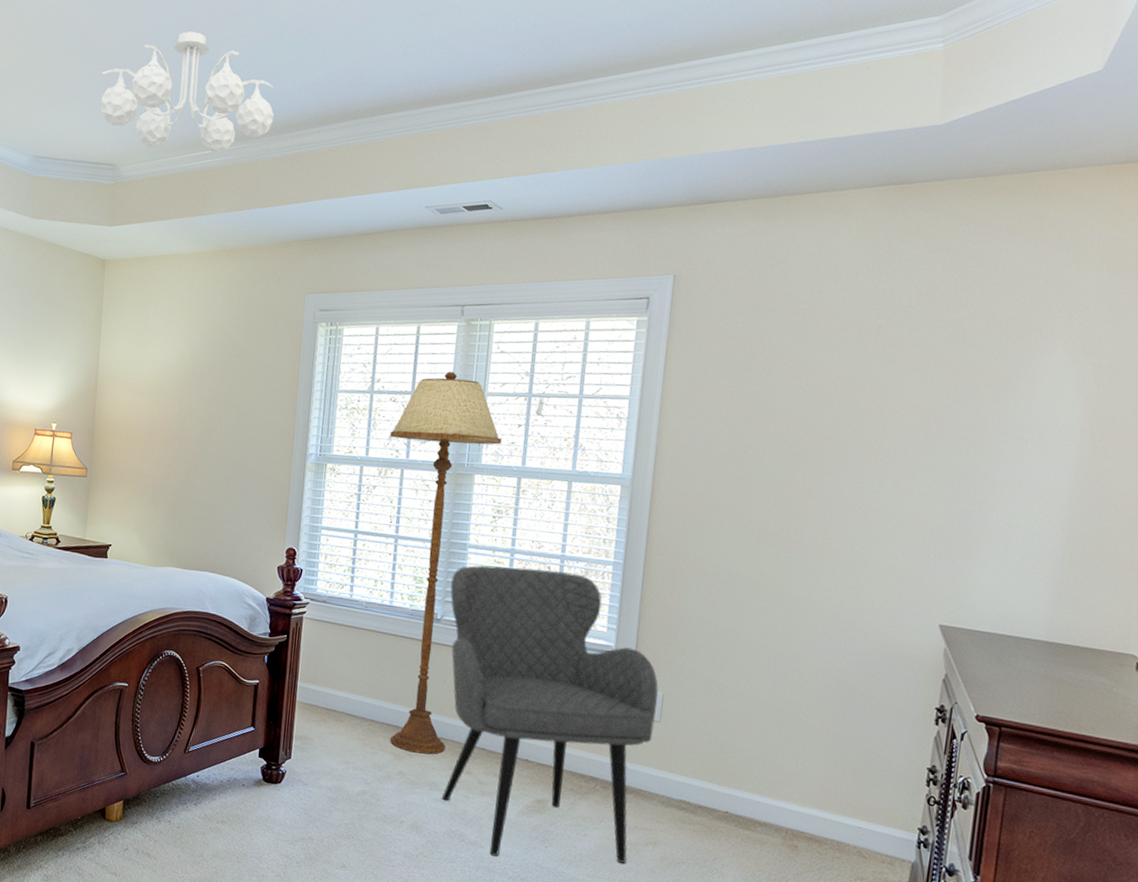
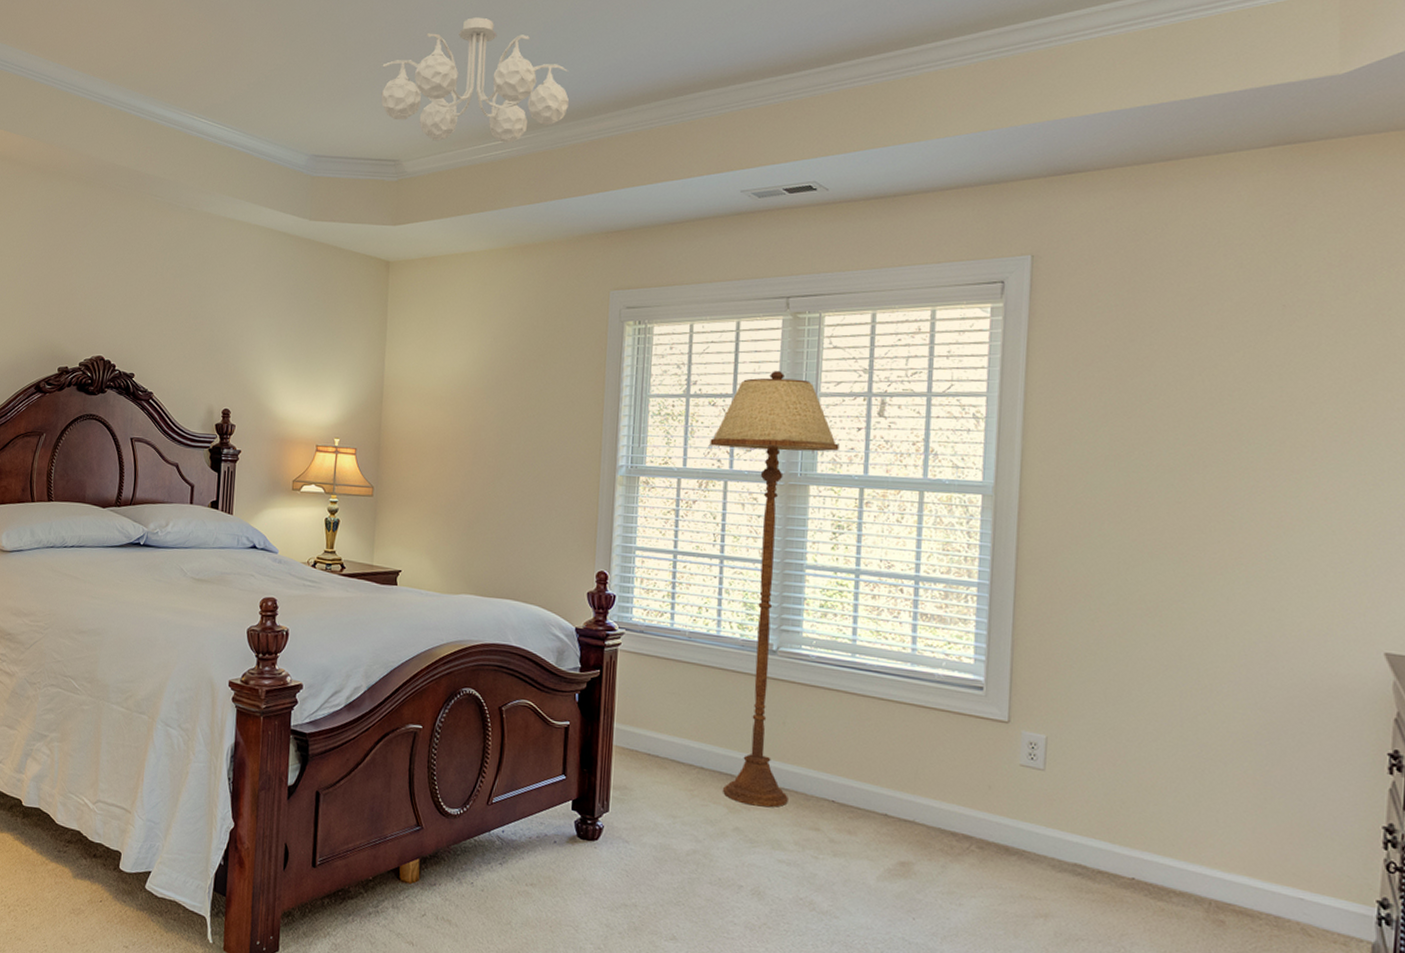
armchair: present [441,565,659,864] -> none [785,588,1040,940]

